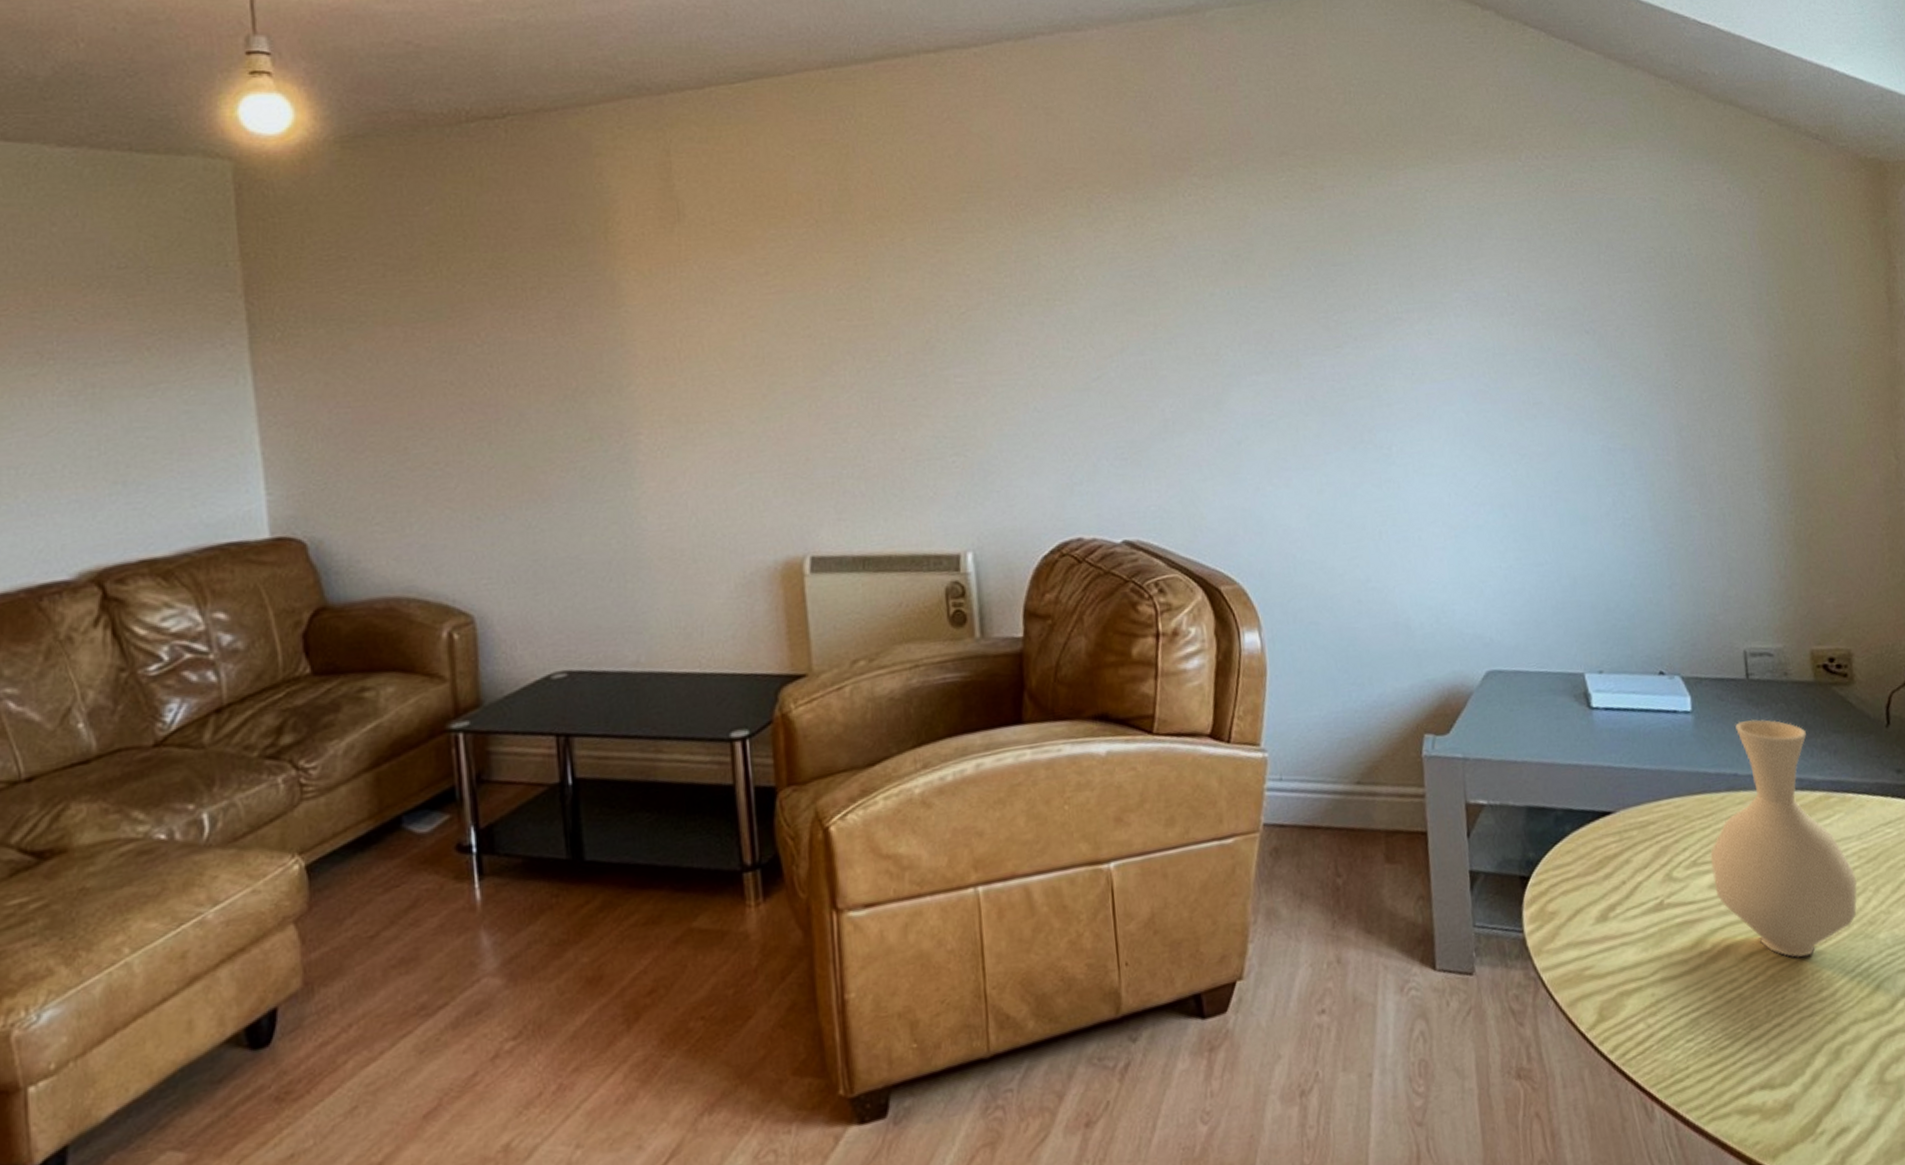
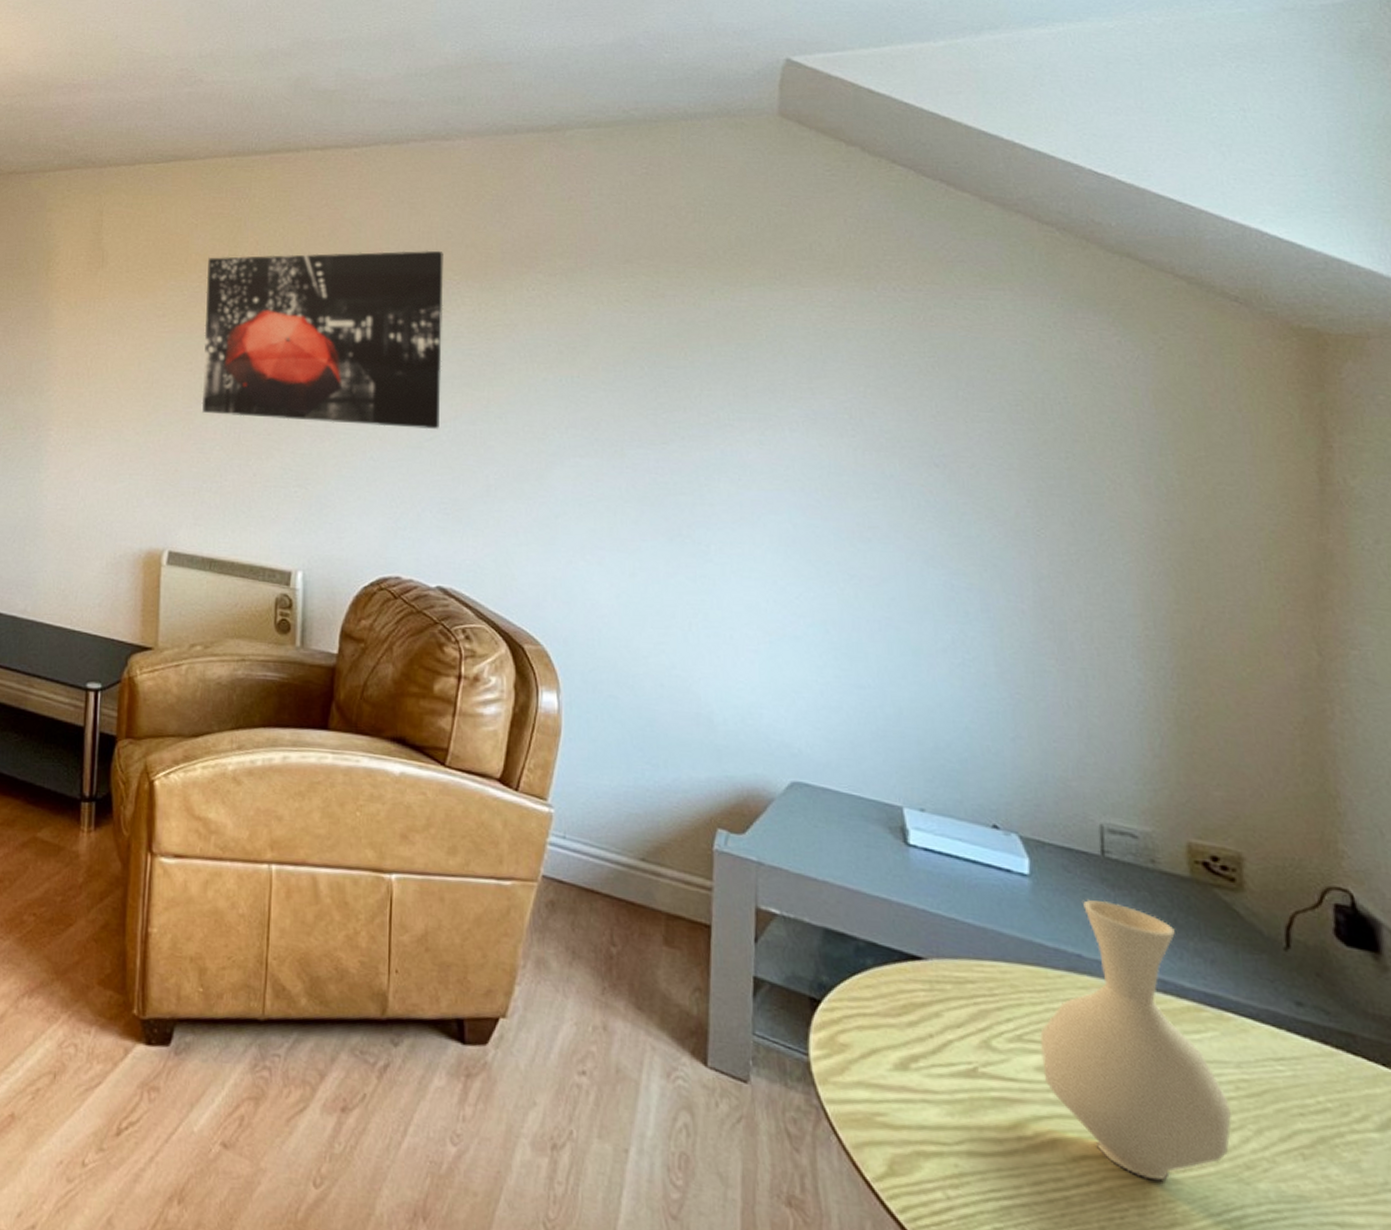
wall art: none [813,160,1106,385] -> present [201,250,443,430]

